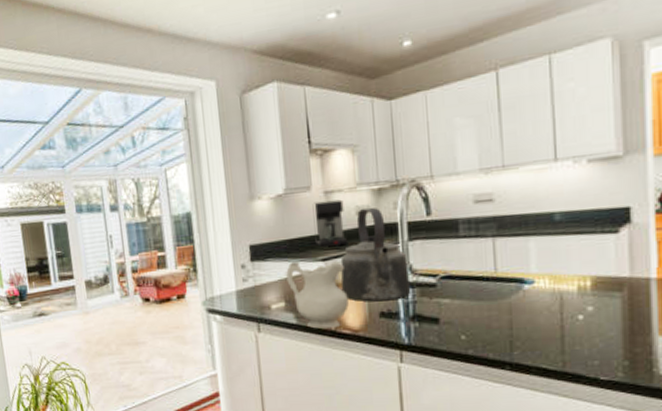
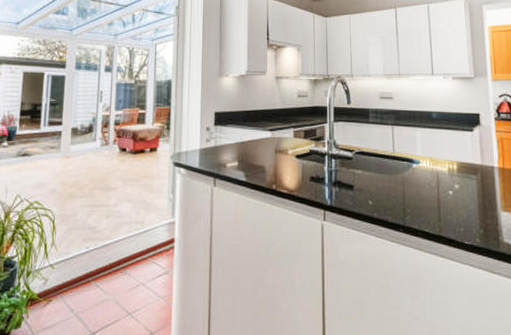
ceramic pitcher: present [286,260,349,329] -> none [241,130,287,187]
coffee maker: present [312,199,348,248] -> none [266,84,290,120]
kettle: present [340,208,411,302] -> none [282,94,334,168]

